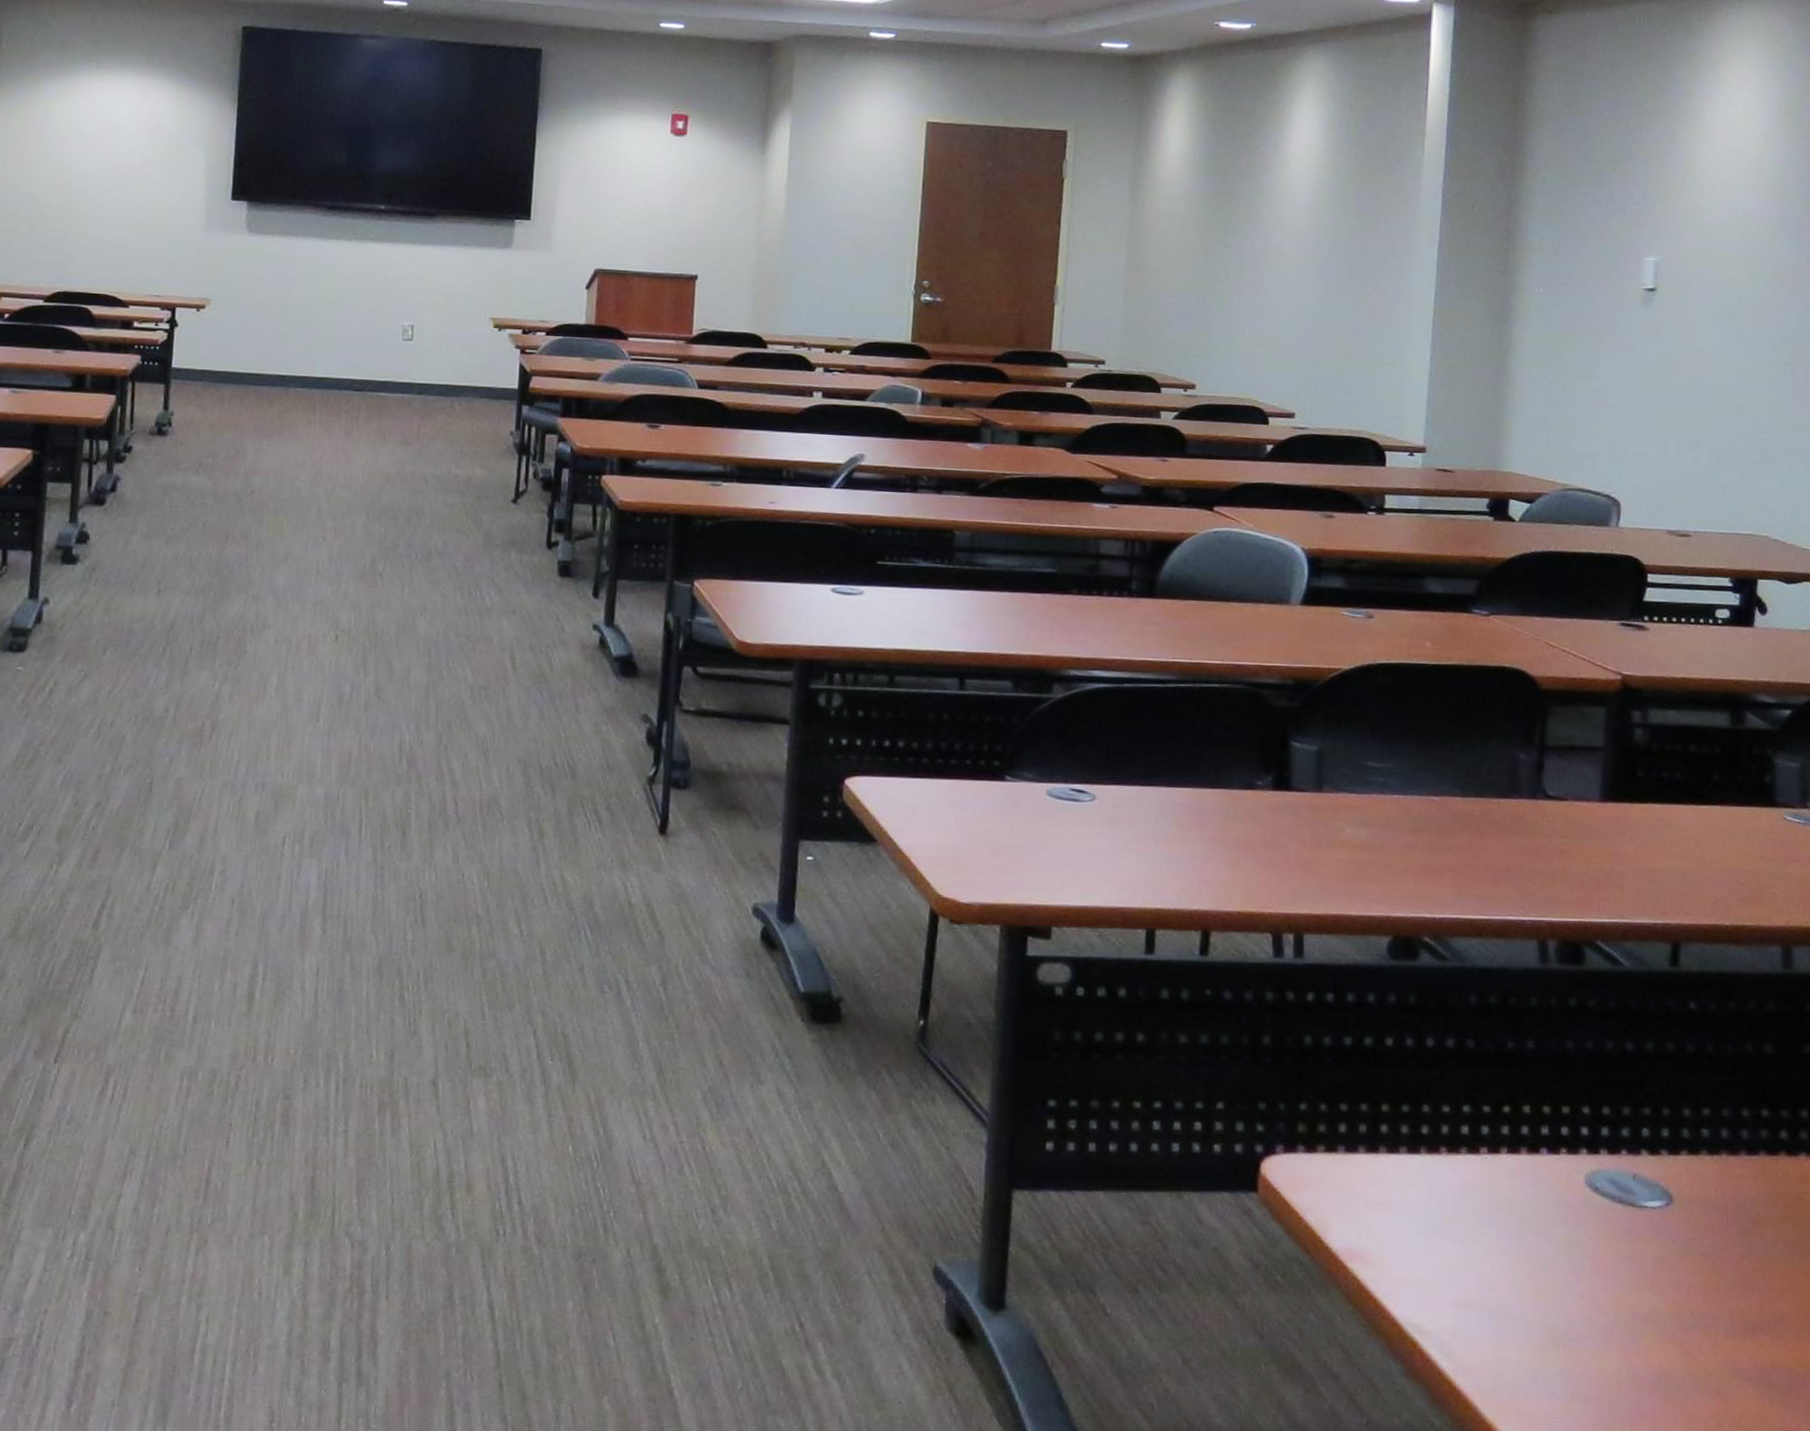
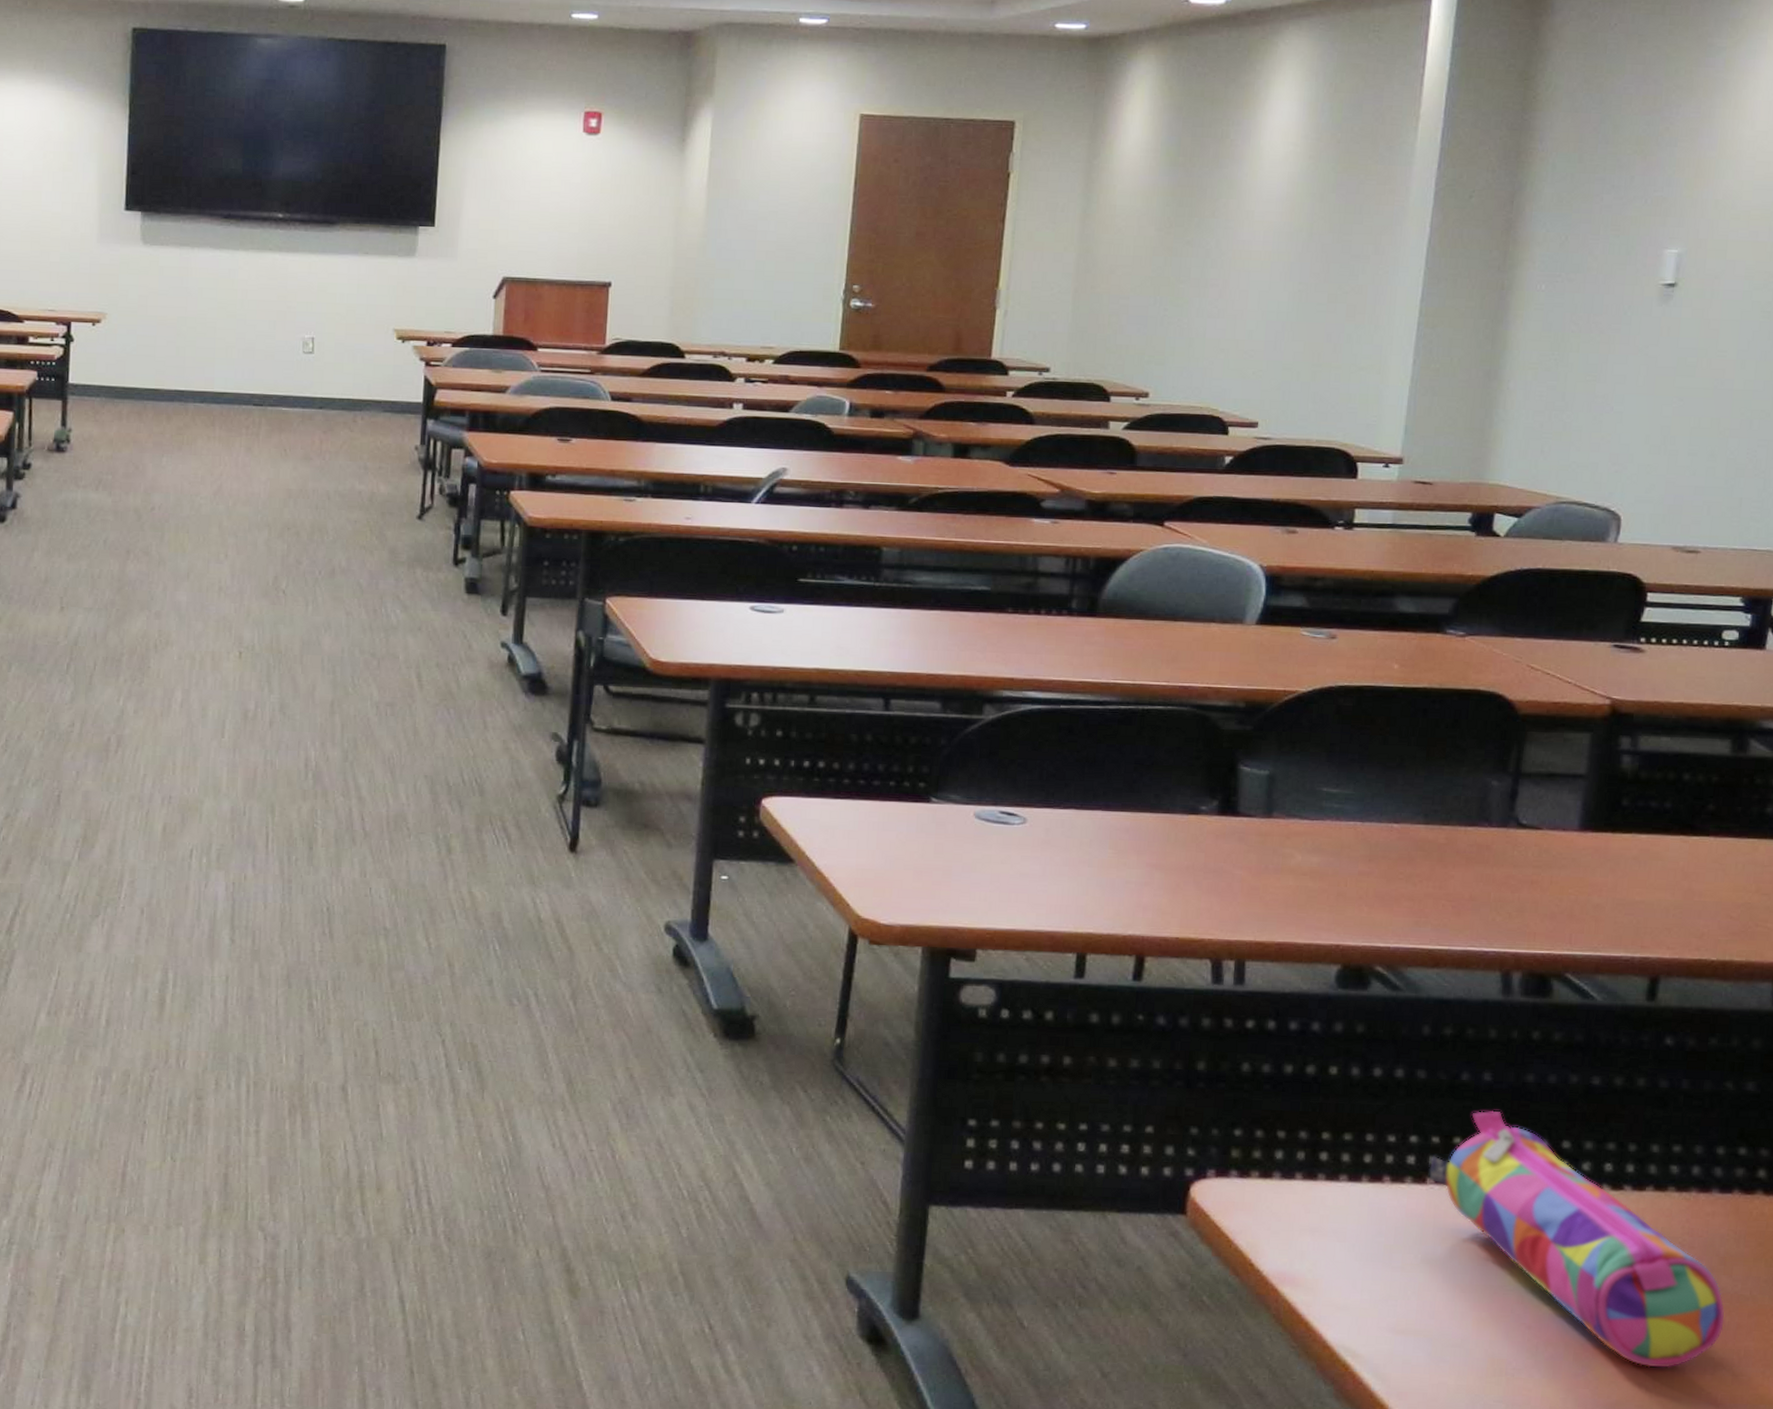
pencil case: none [1482,1078,1760,1334] -> present [1429,1110,1725,1368]

